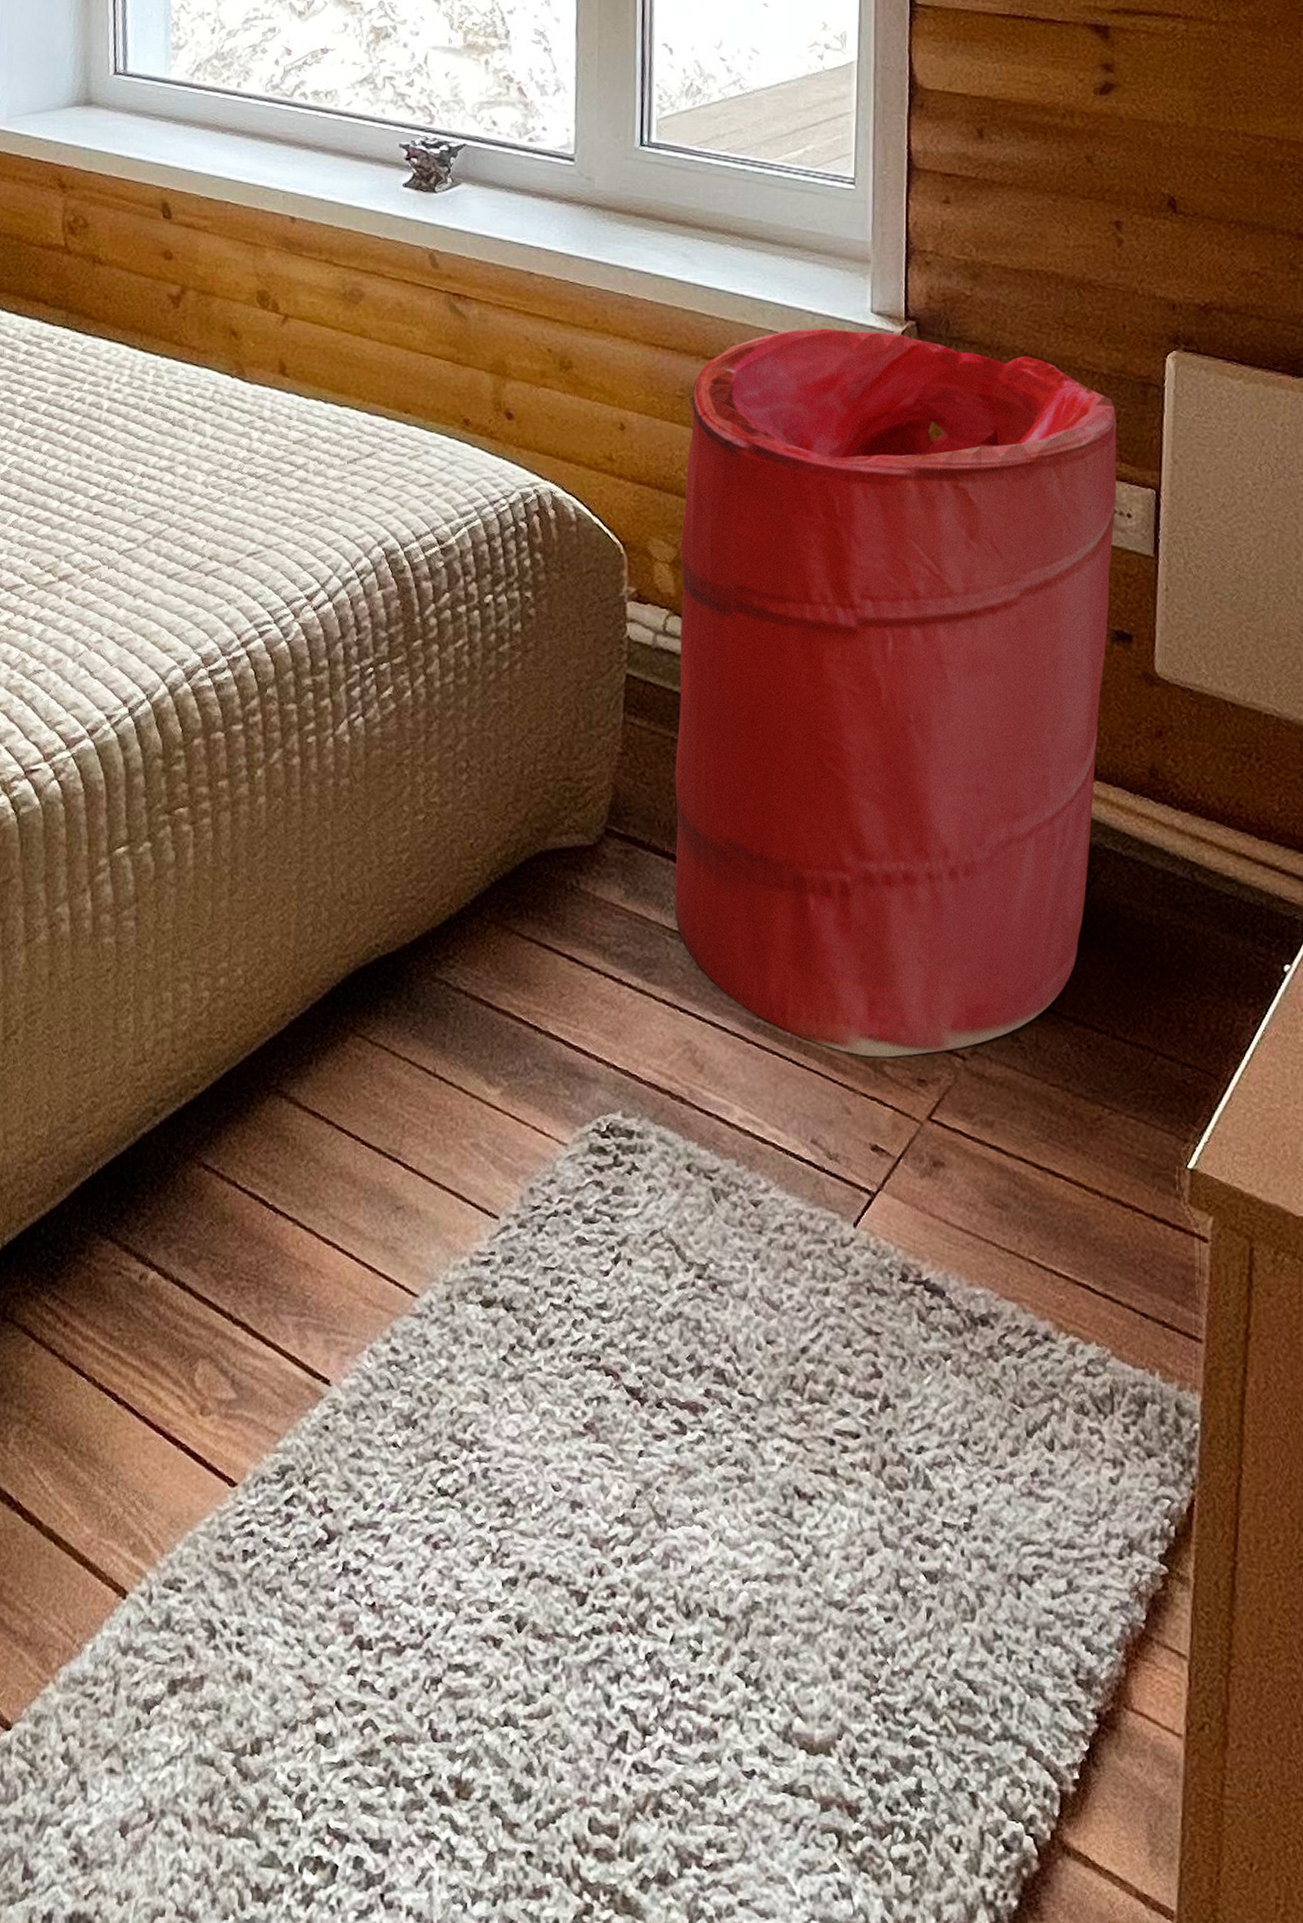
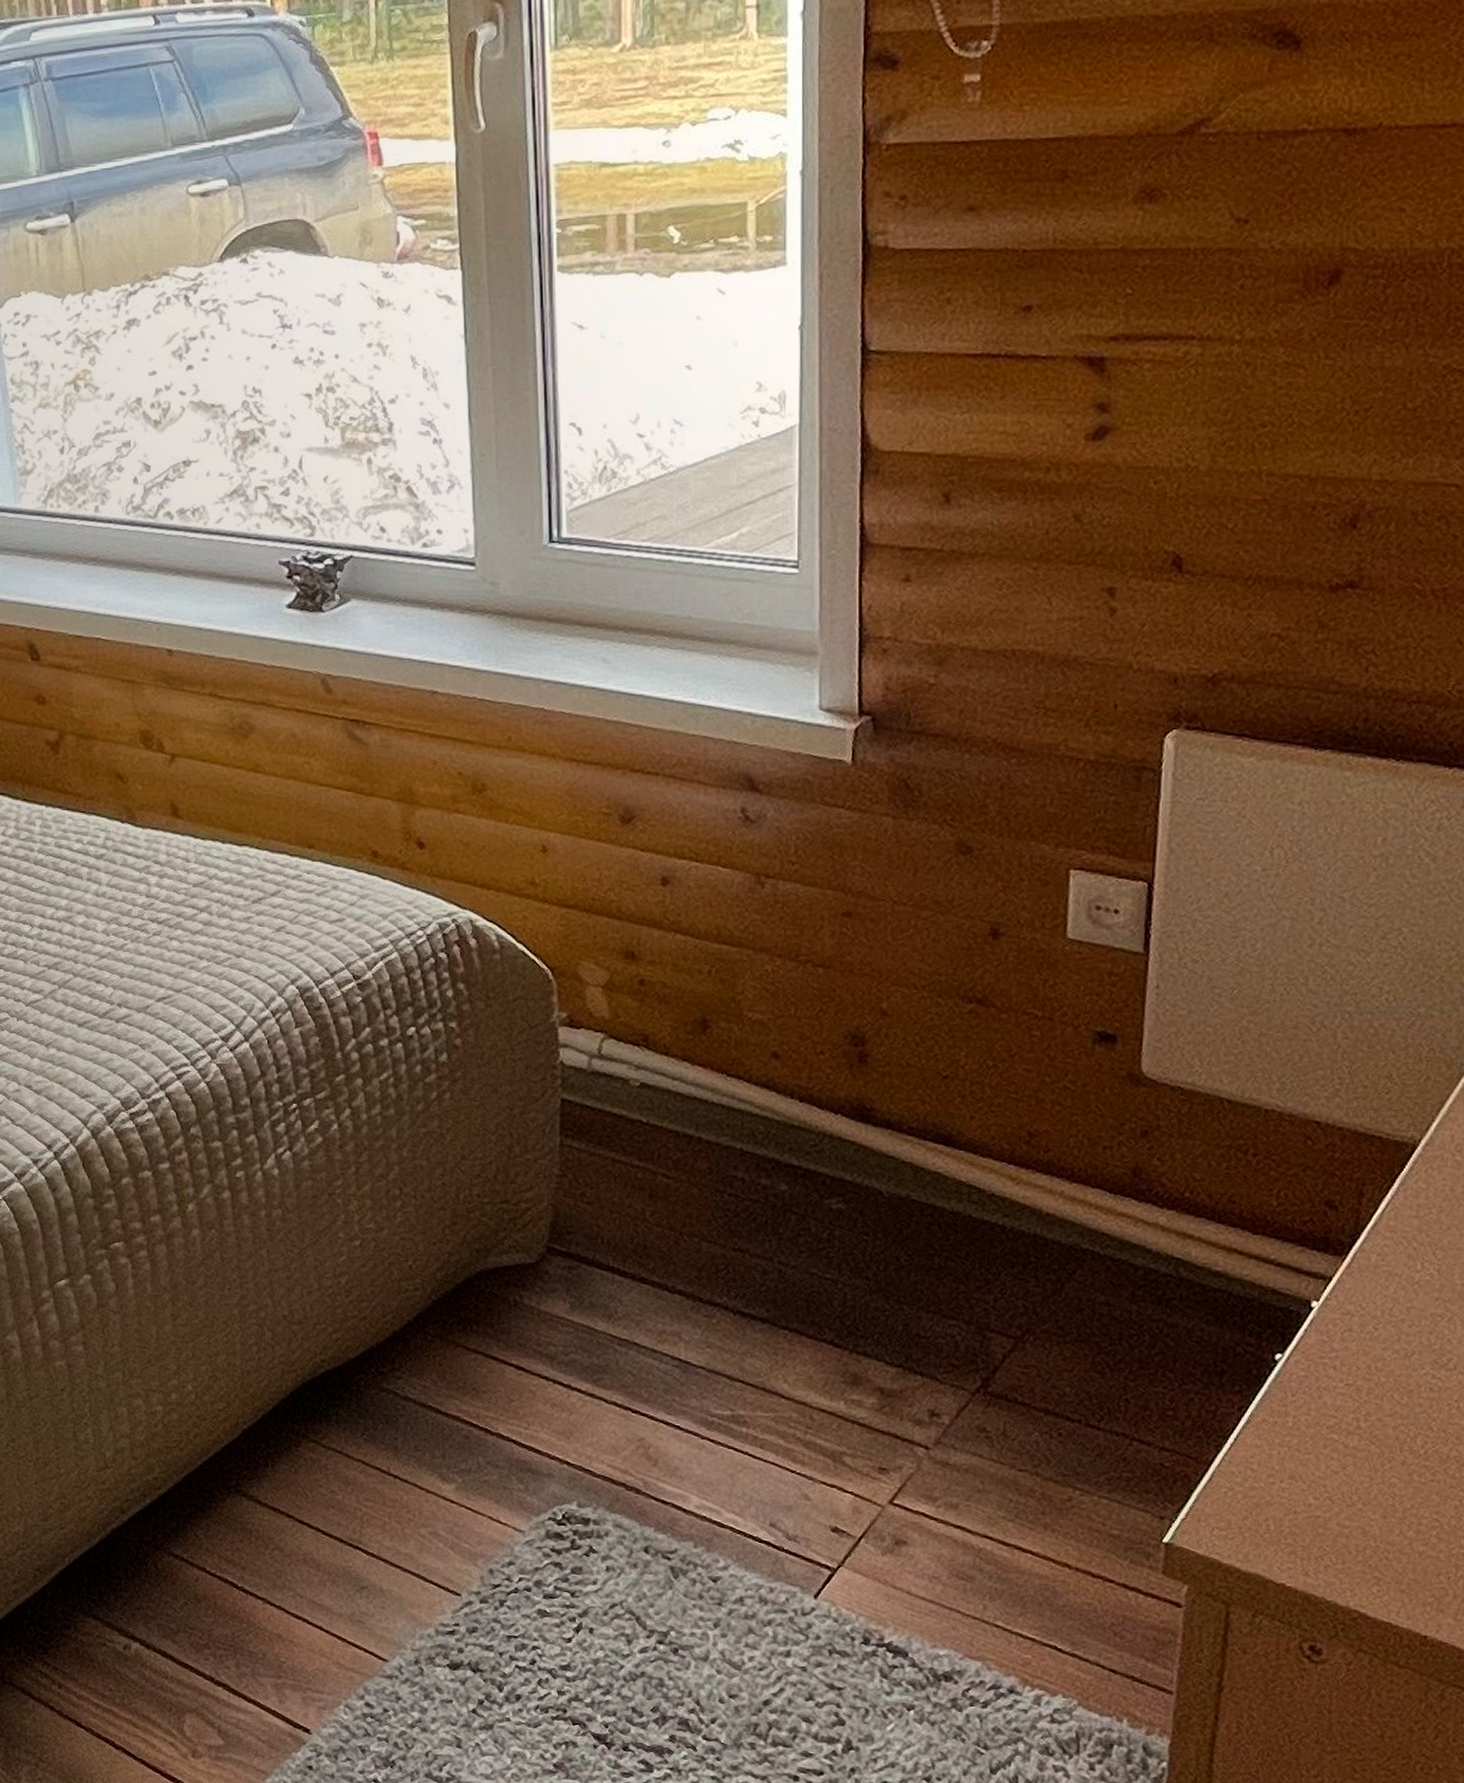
laundry hamper: present [674,328,1117,1058] -> none [613,730,1105,1449]

